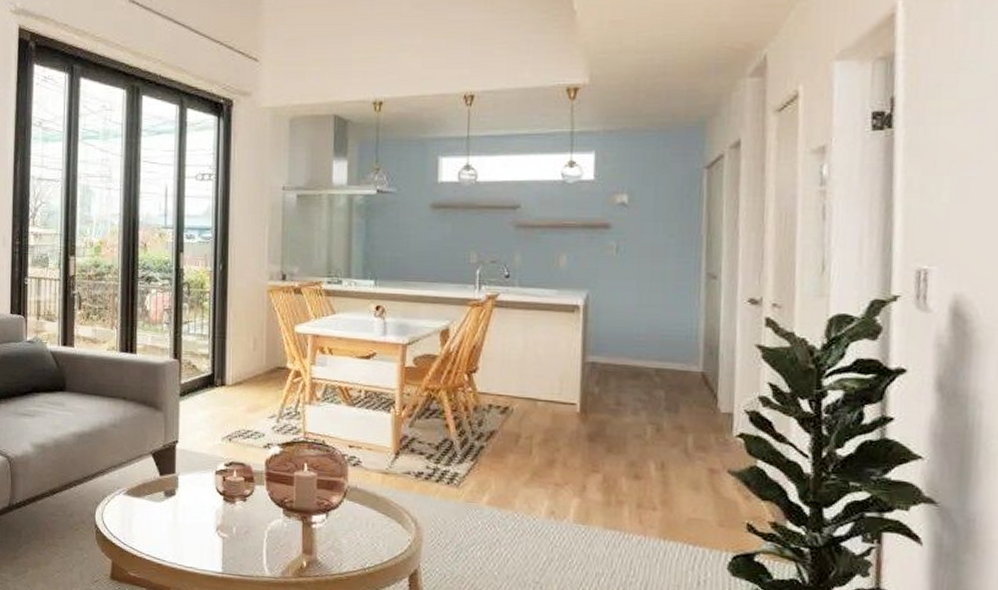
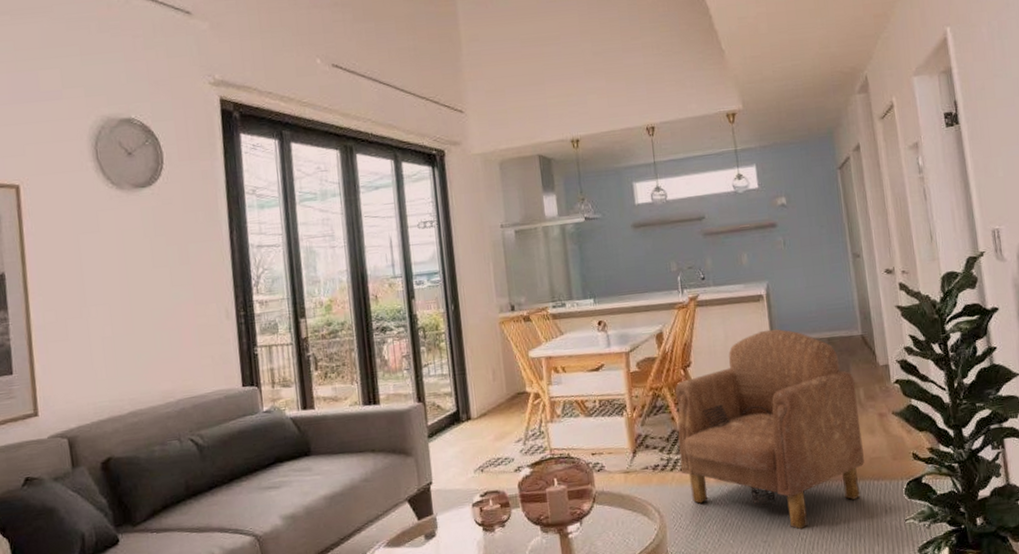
armchair: none [447,346,683,580] -> present [675,328,864,530]

